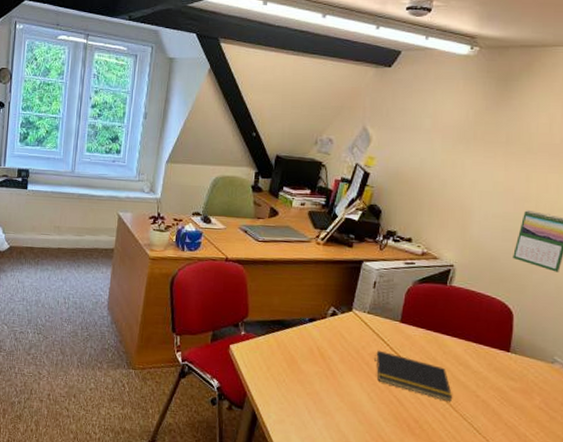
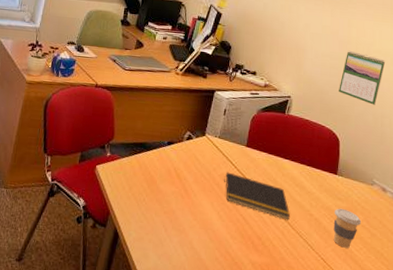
coffee cup: none [504,389,539,433] -> present [333,208,362,248]

